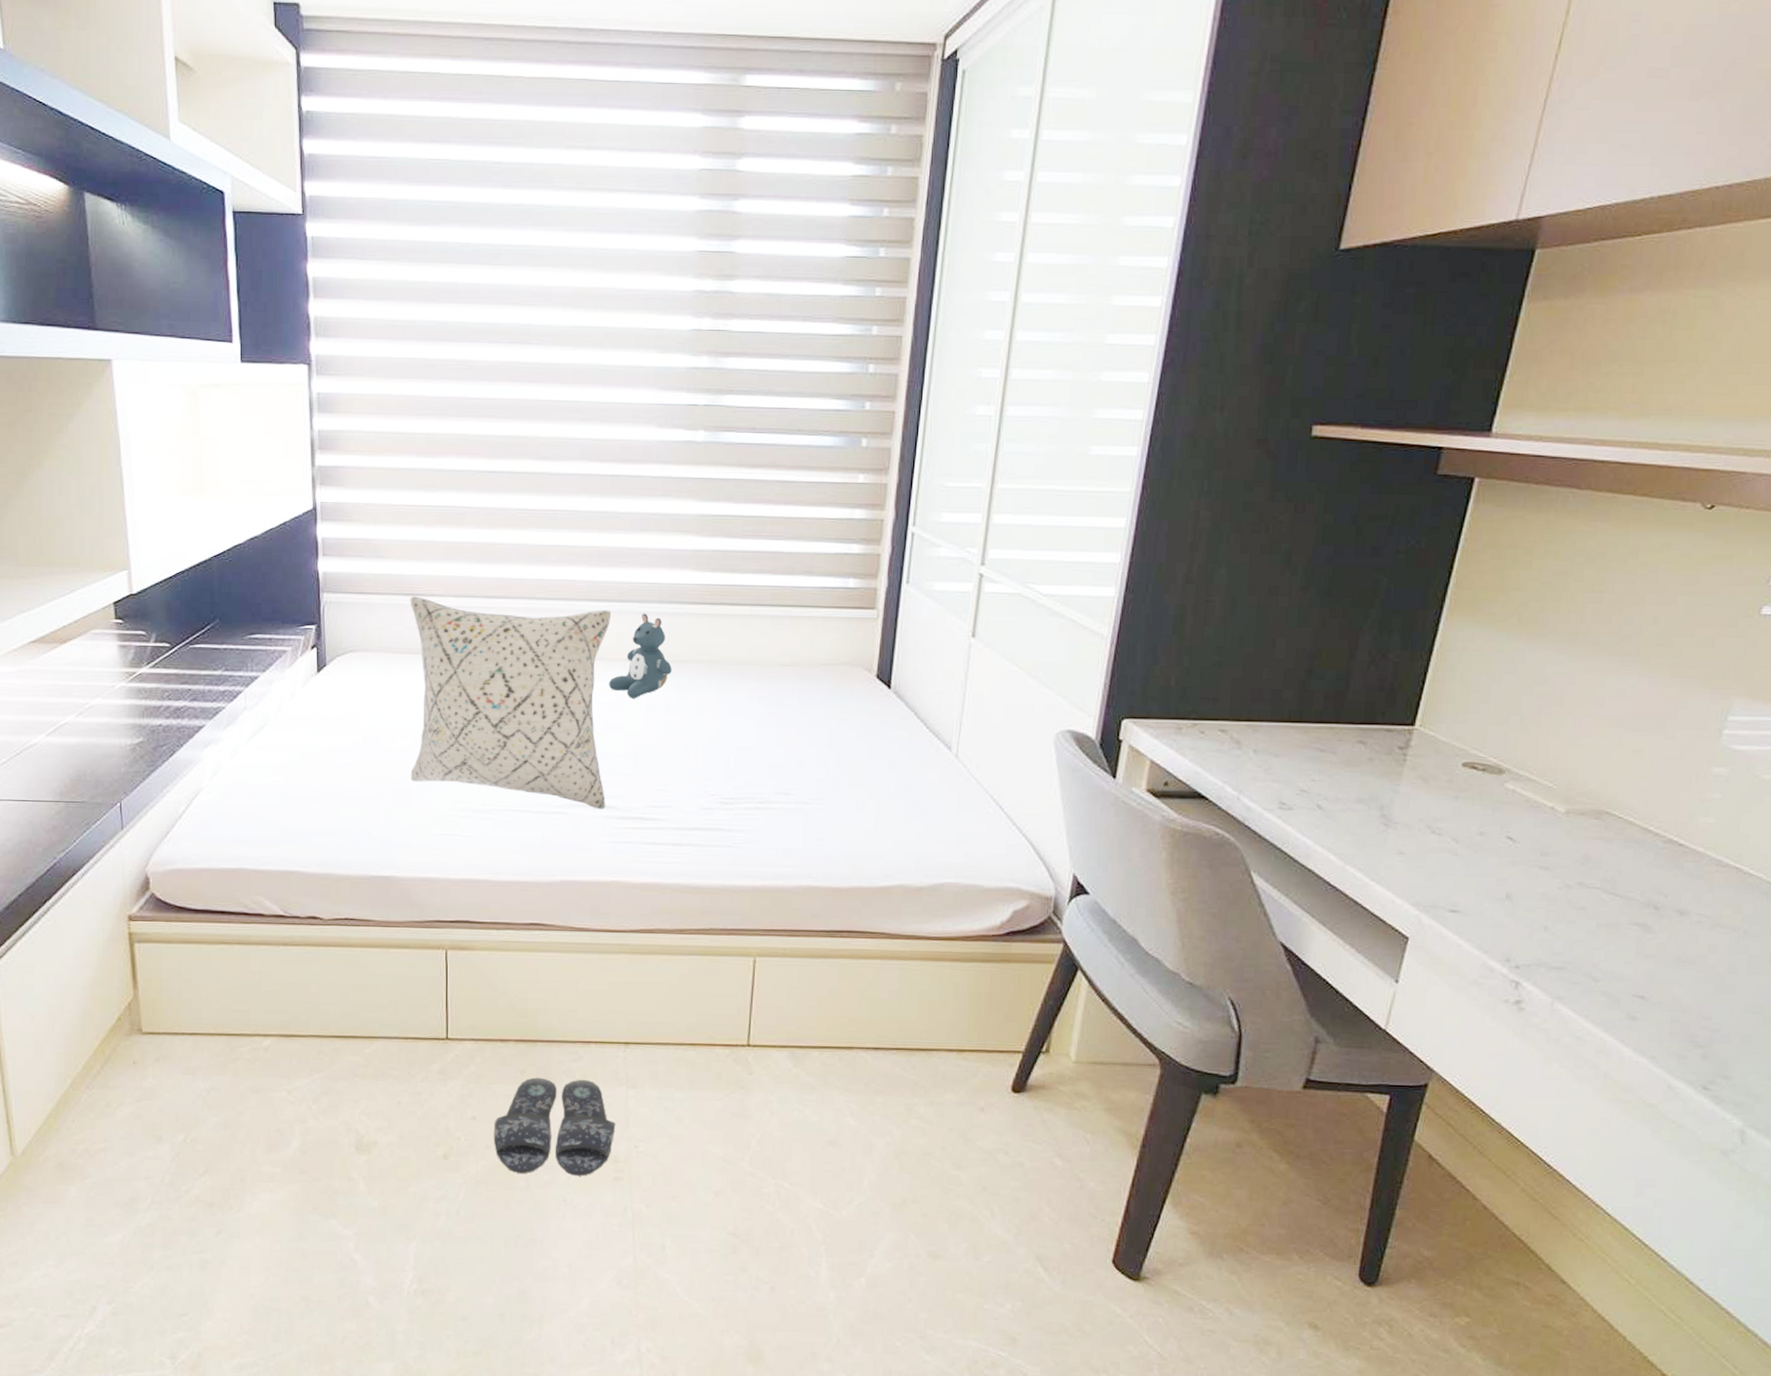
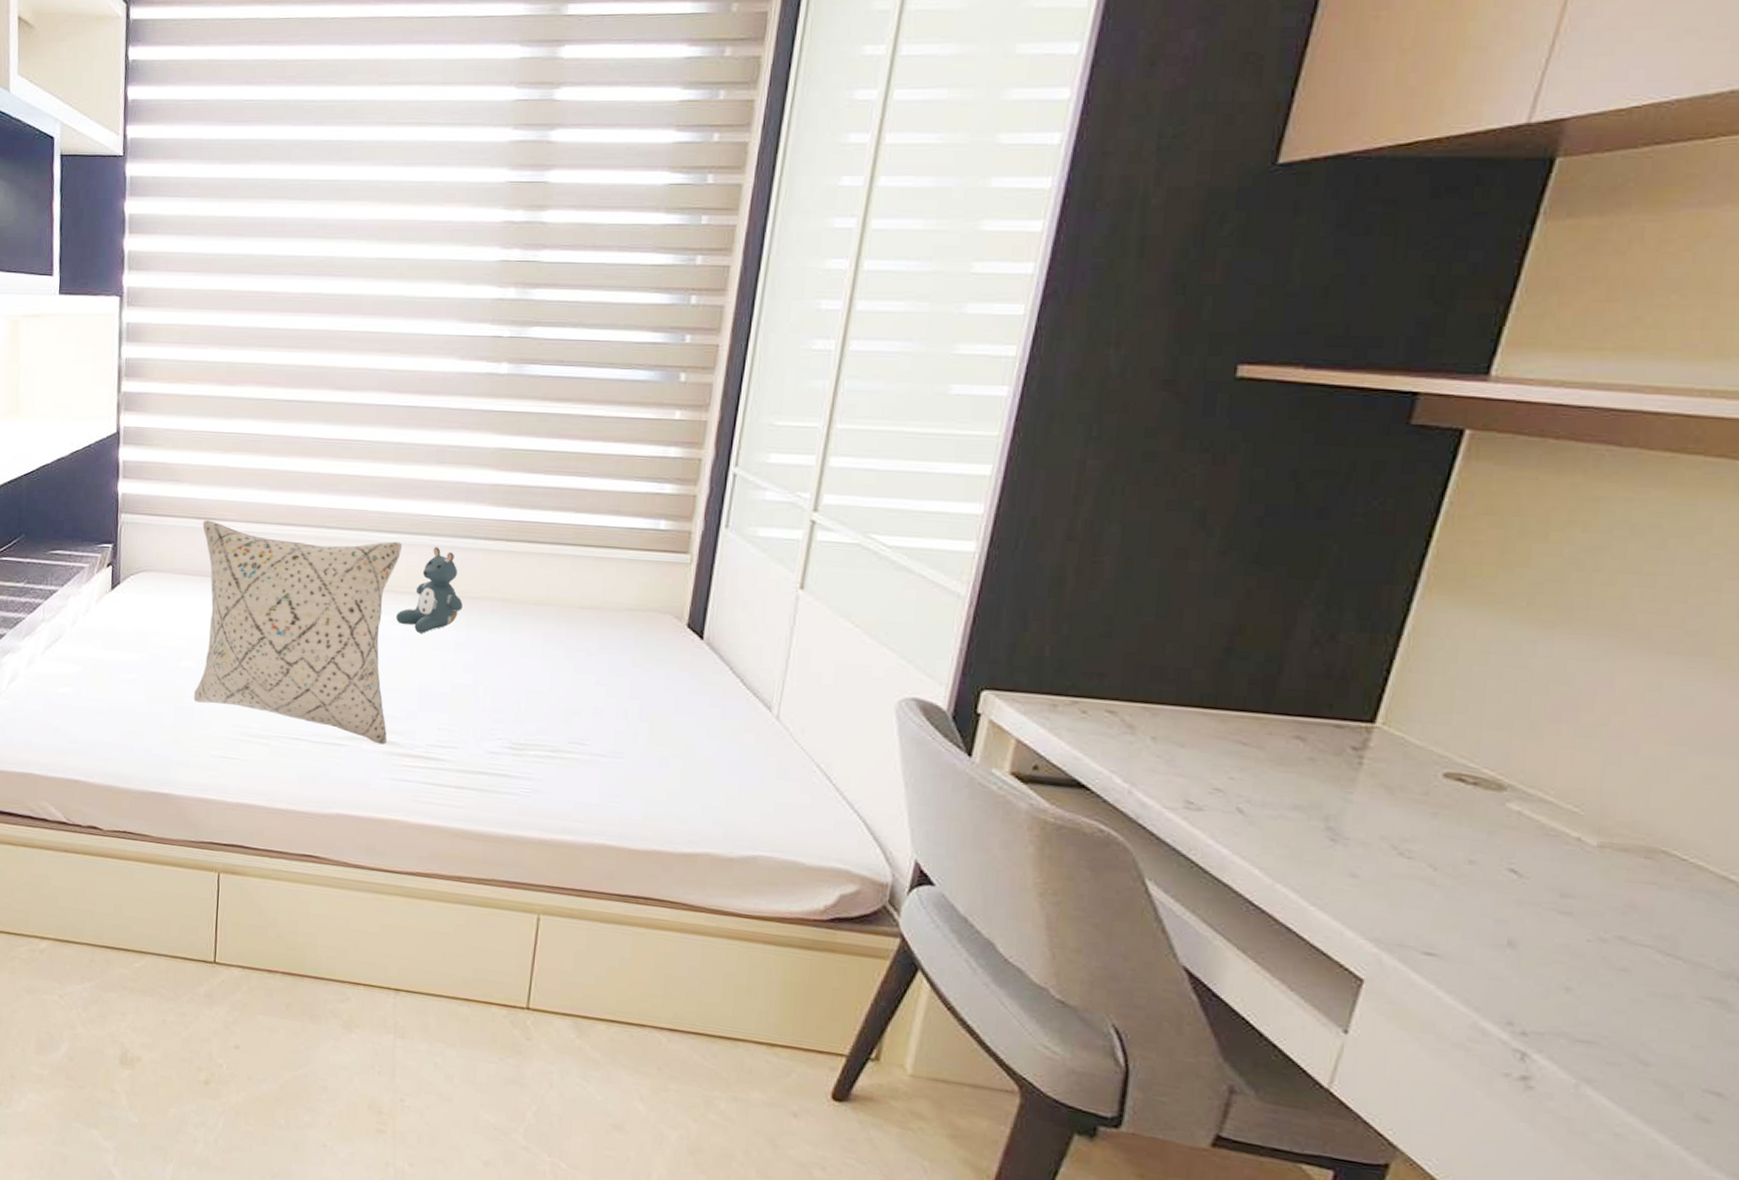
slippers: present [493,1077,616,1176] -> none [255,1013,382,1123]

